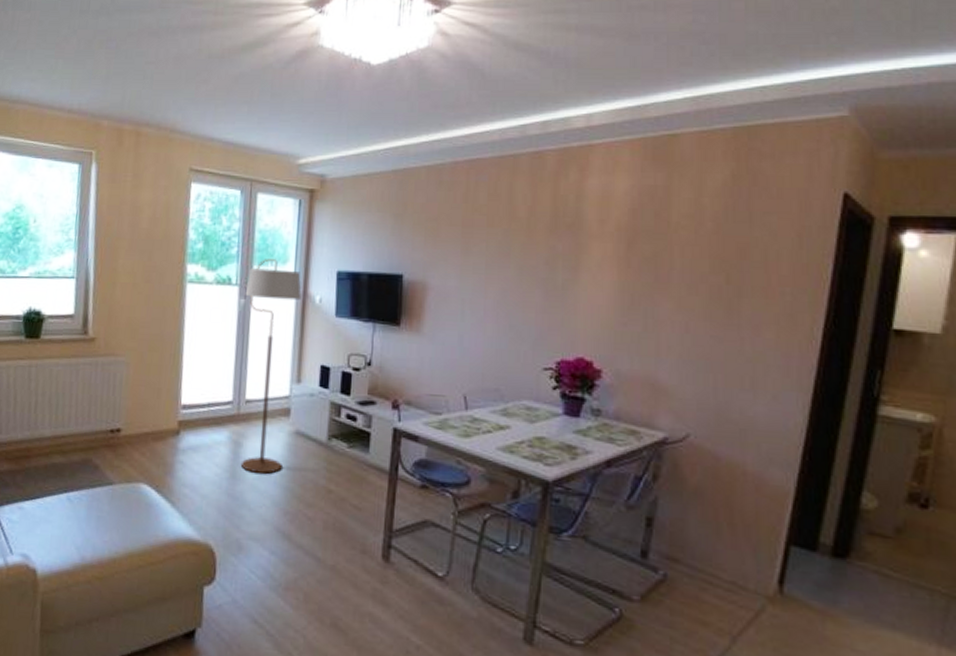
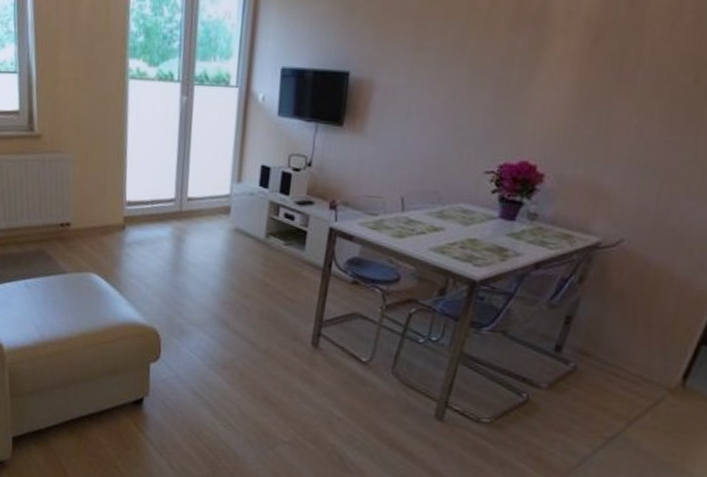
floor lamp: present [240,259,302,474] -> none [182,54,245,267]

